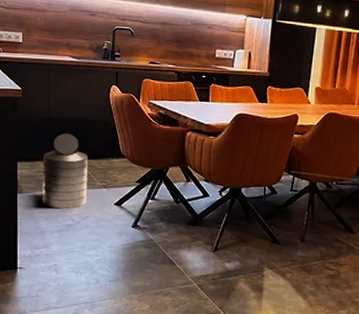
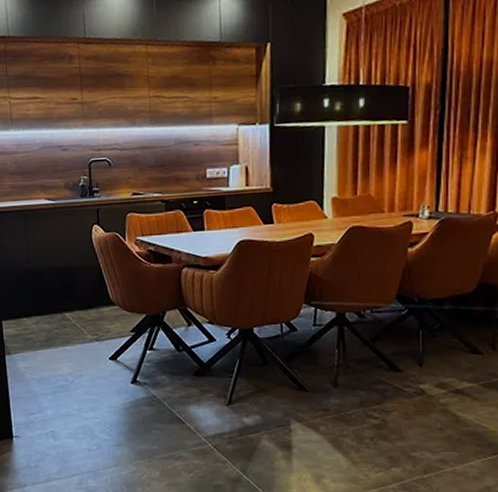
trash can: present [42,133,89,209] -> none [28,284,79,369]

